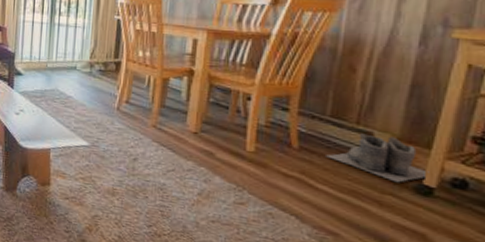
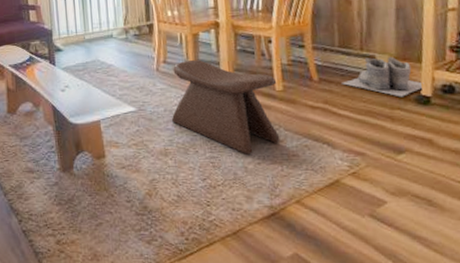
stool: none [124,104,248,211] -> present [171,59,280,155]

